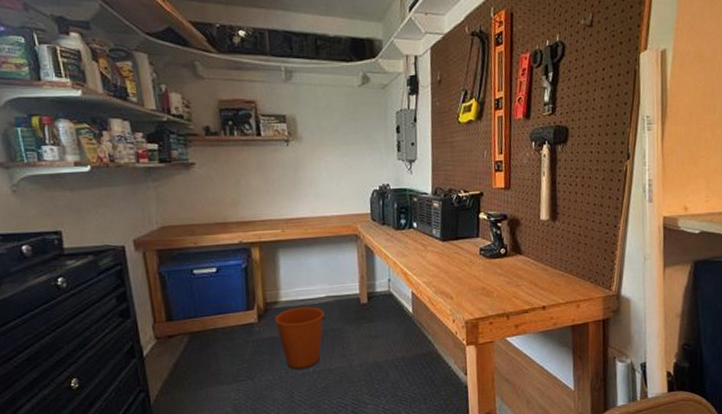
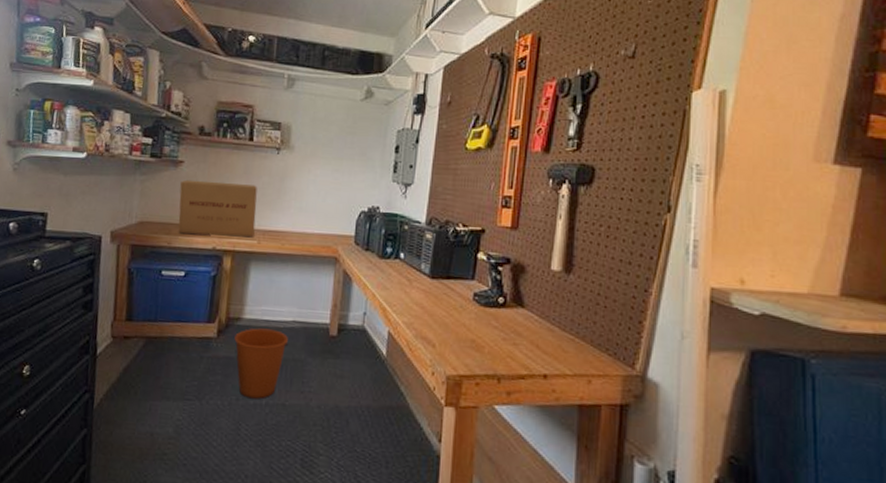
box: none [196,178,277,233] -> present [178,179,257,237]

